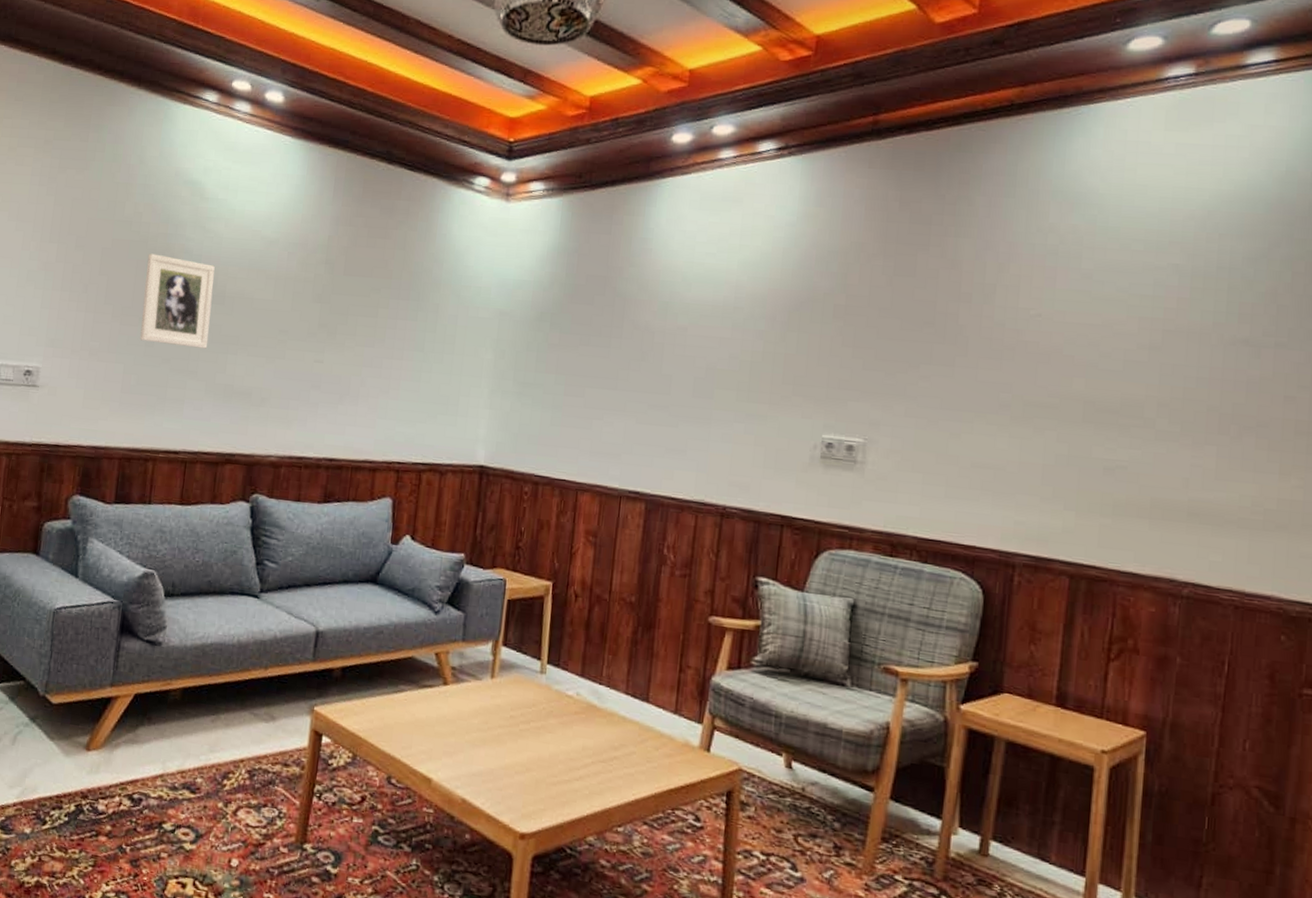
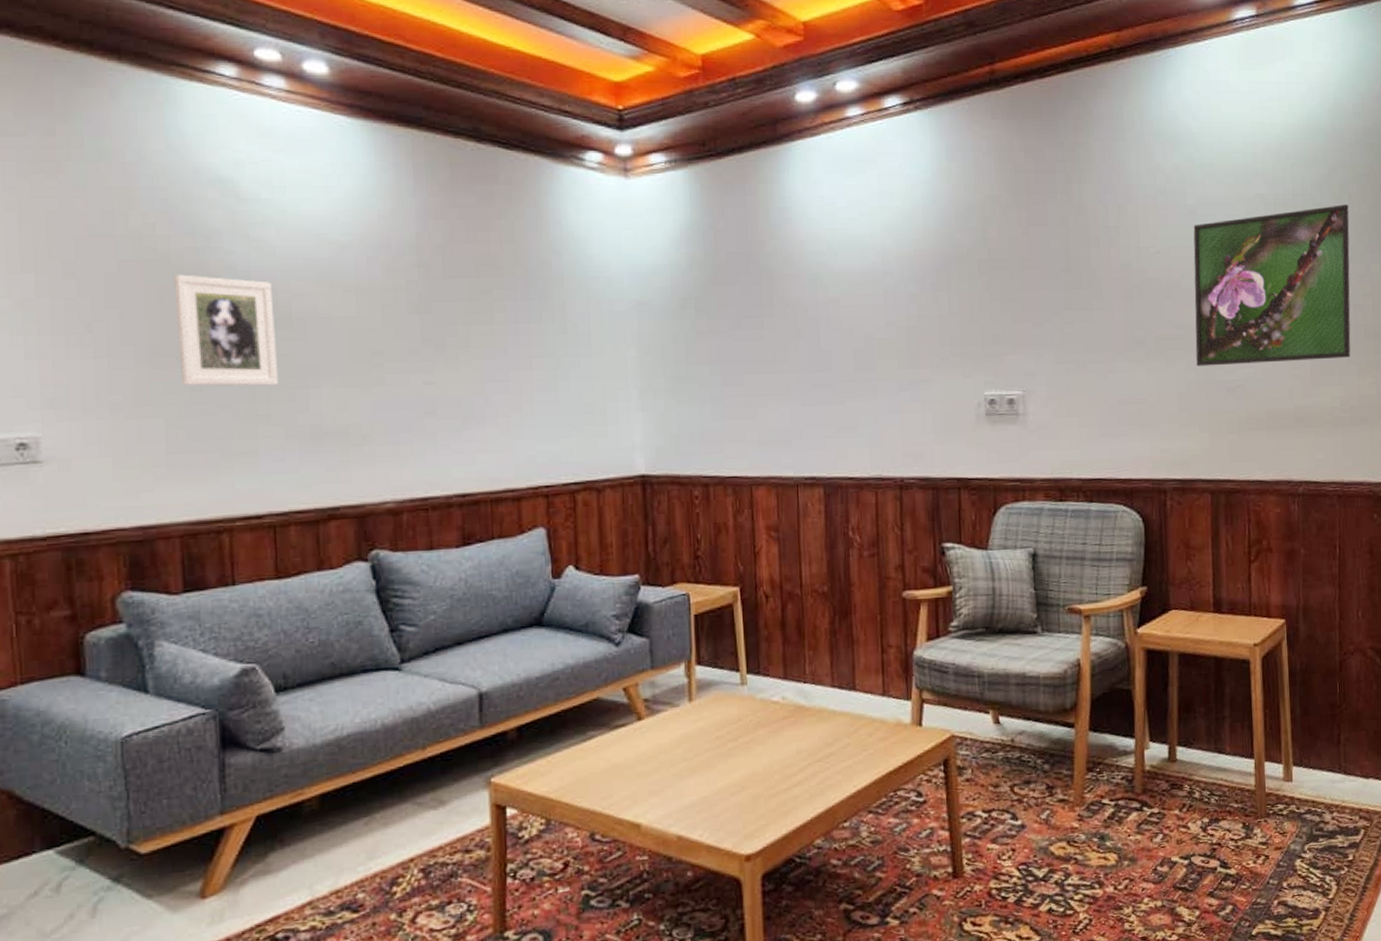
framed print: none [1070,283,1291,454] -> present [1193,205,1351,367]

